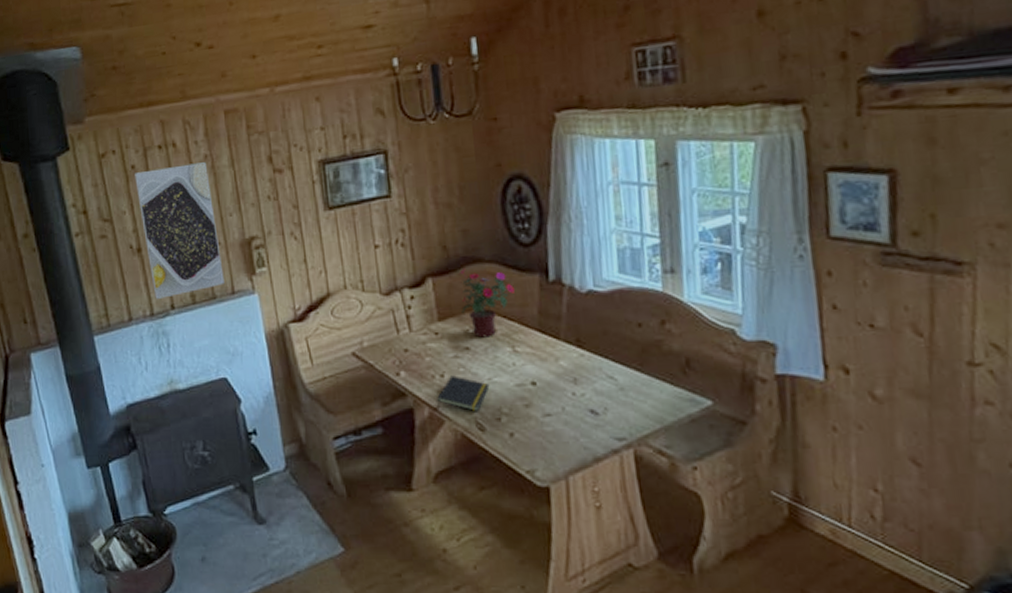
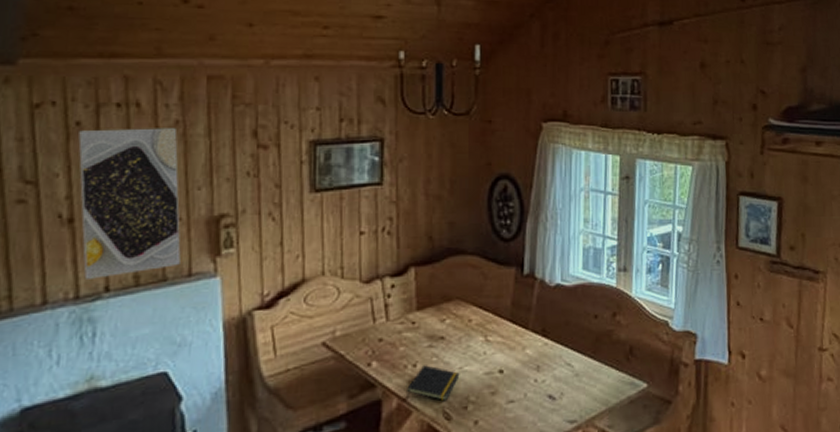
potted flower: present [458,269,514,338] -> none [441,260,492,328]

